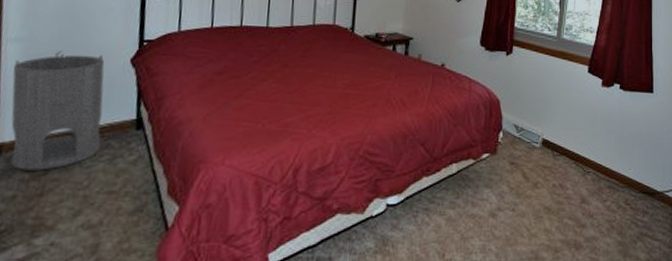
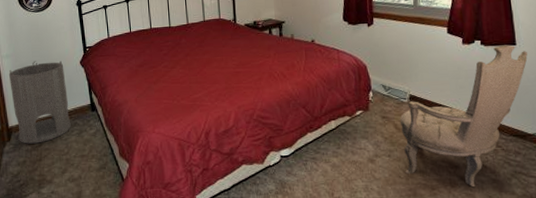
armchair: none [529,91,663,249] -> present [399,45,528,186]

